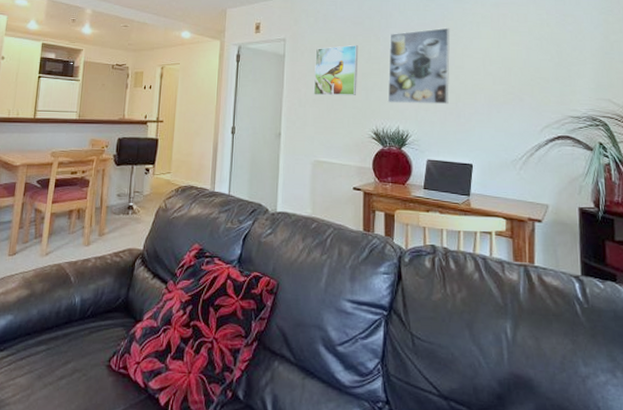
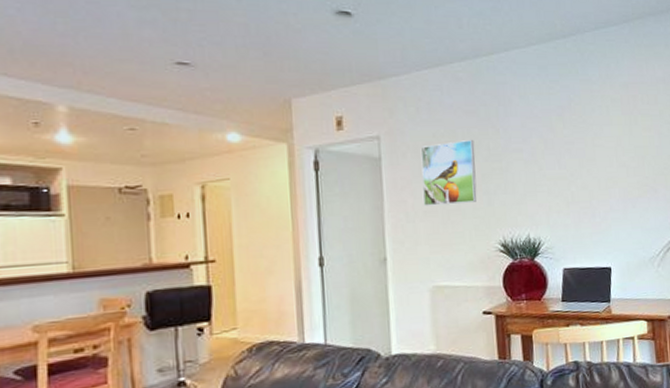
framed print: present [387,27,450,105] -> none [510,113,582,208]

